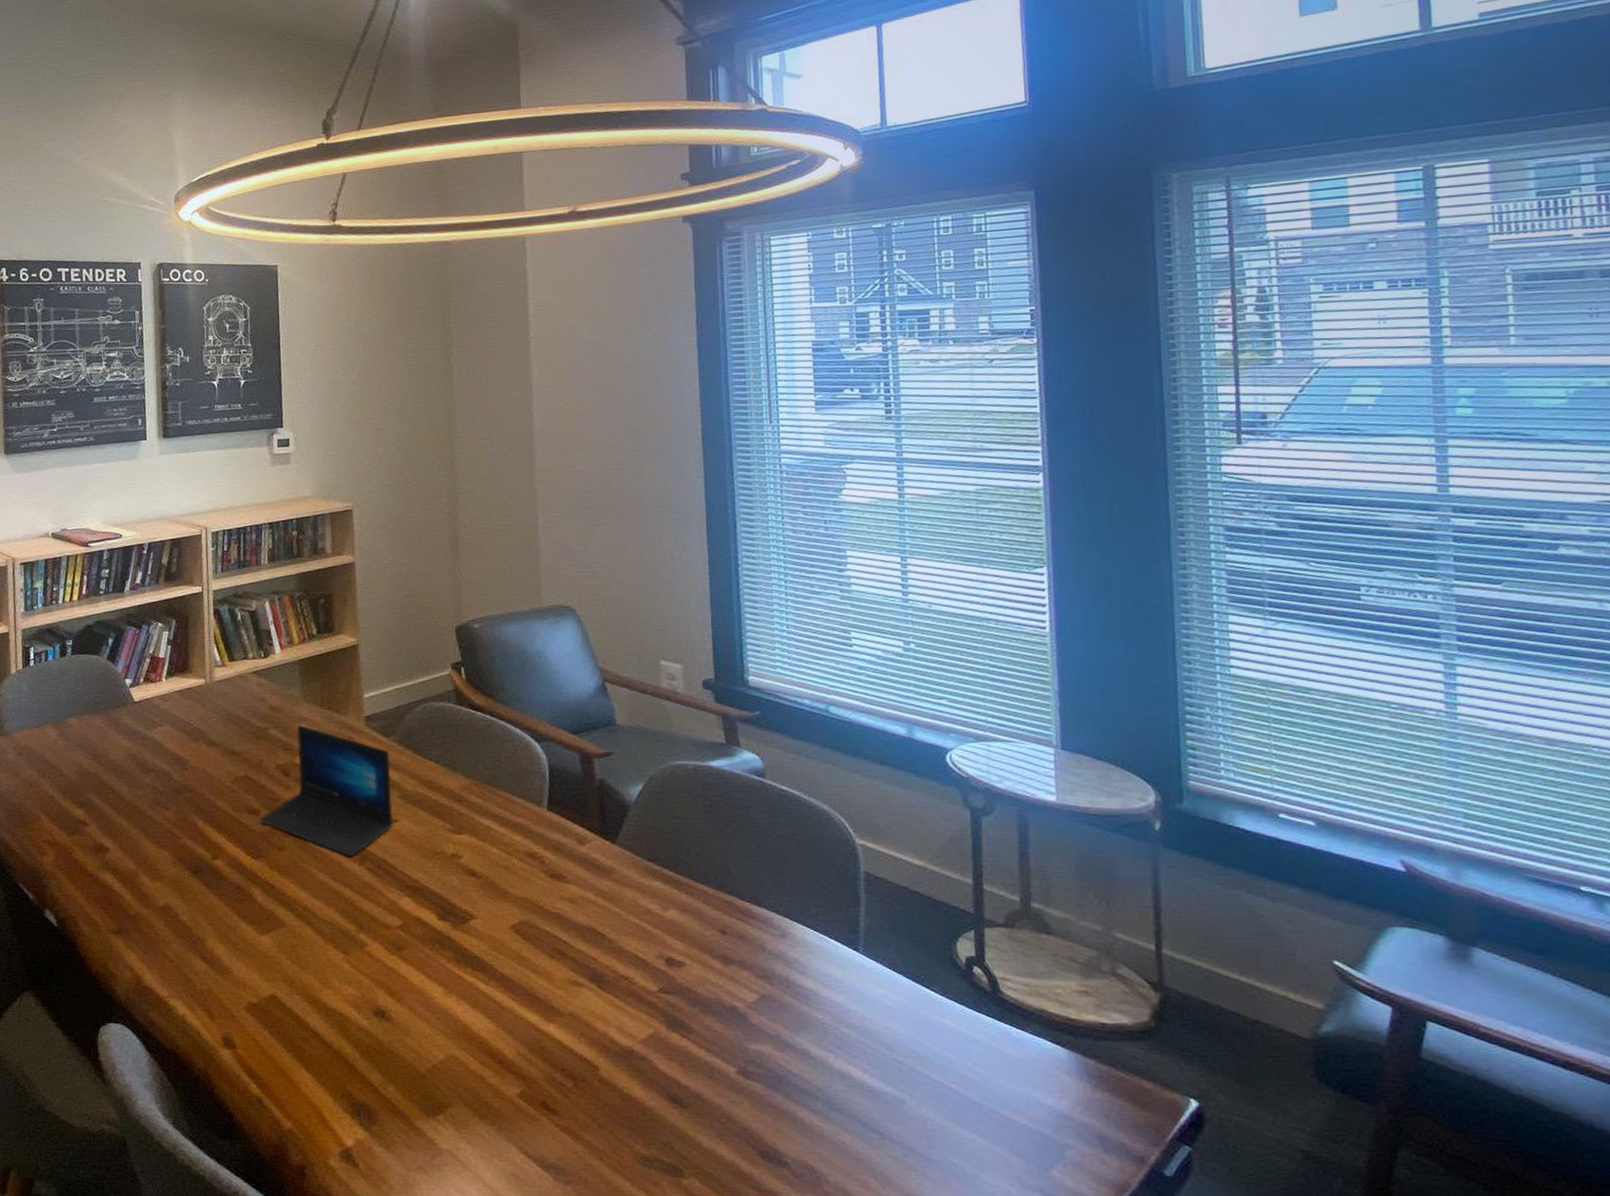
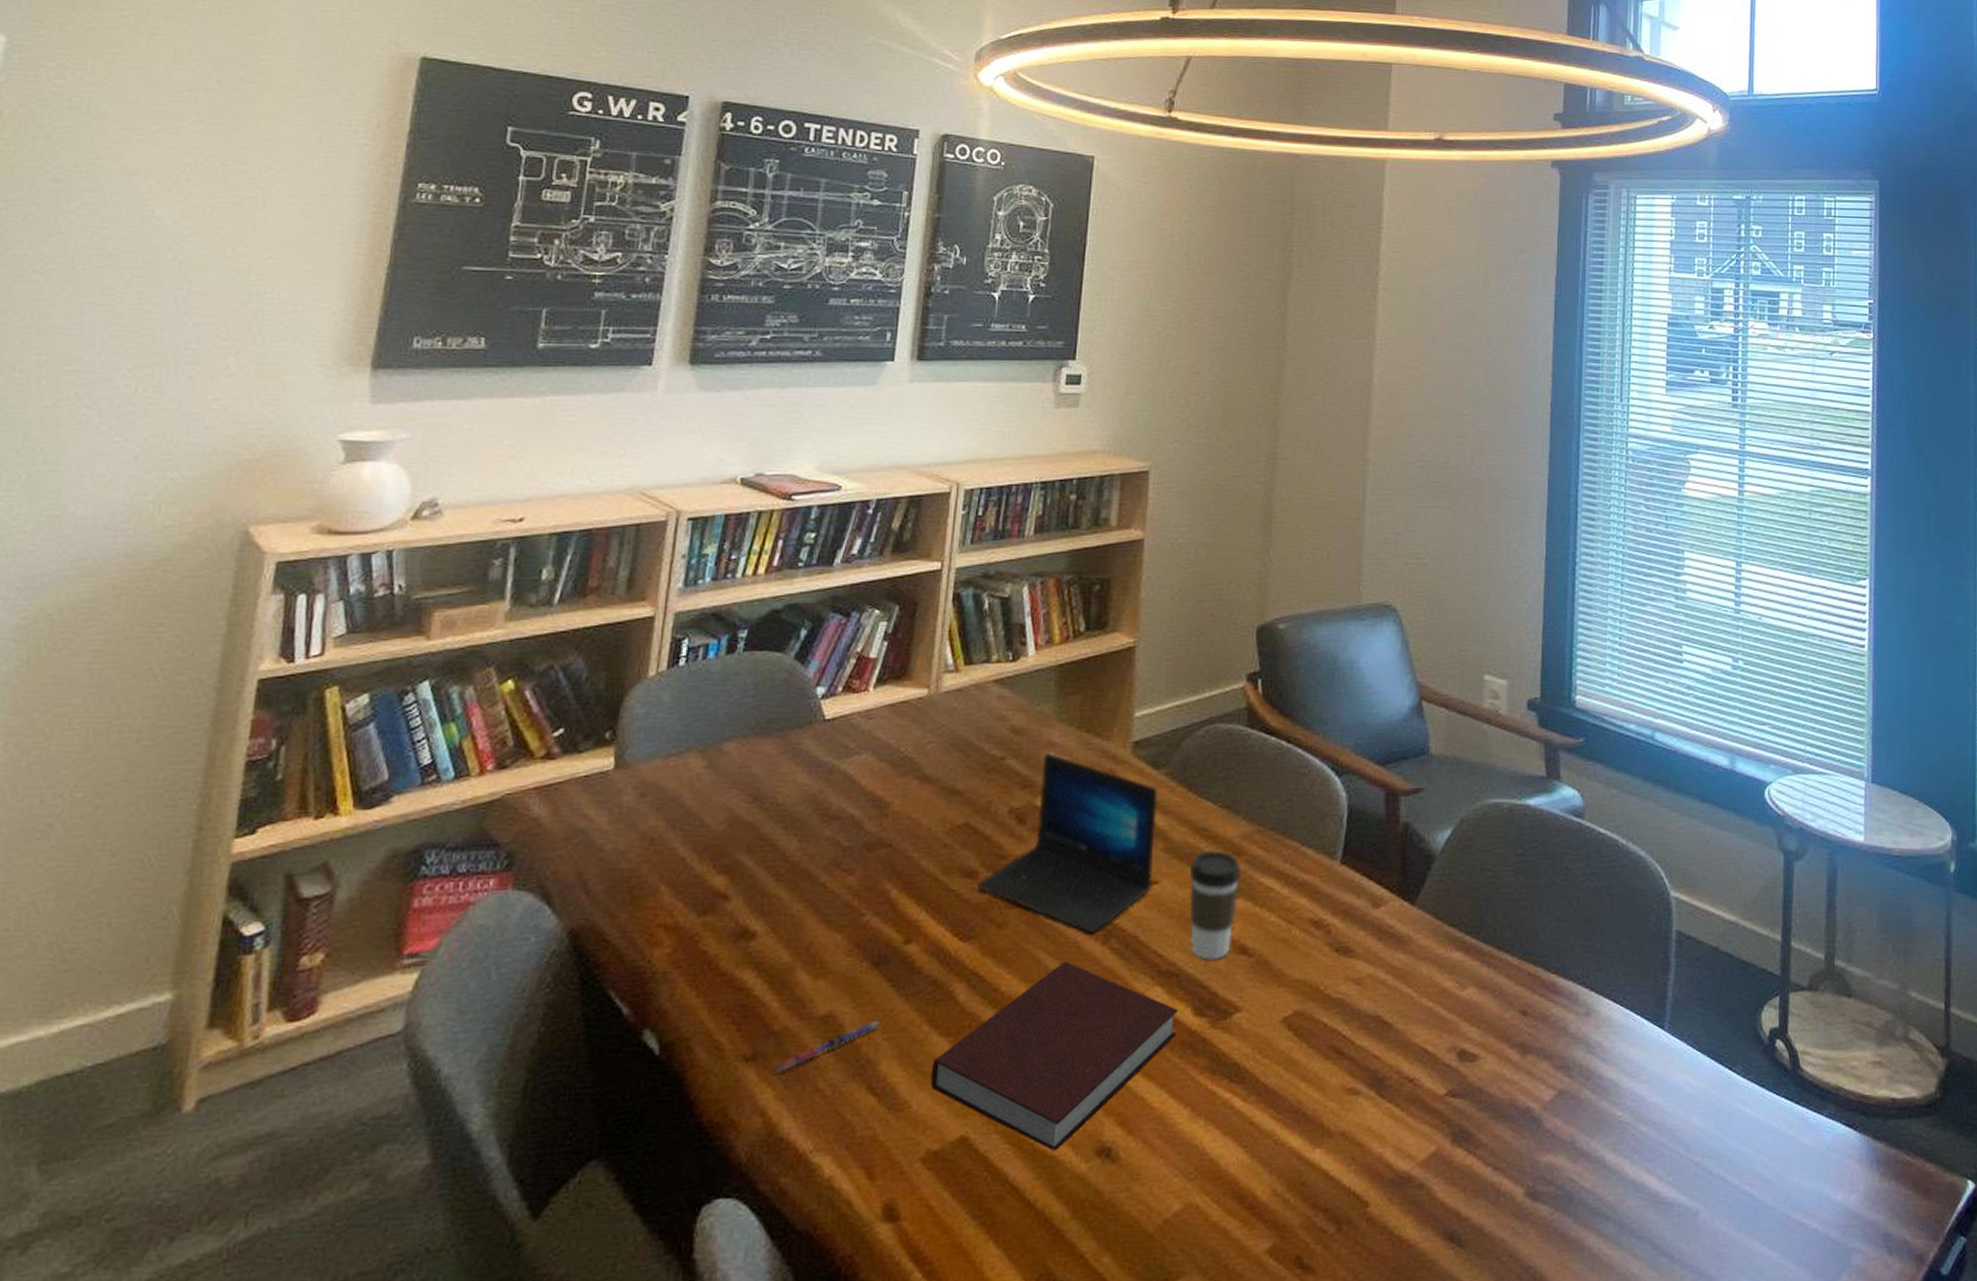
pen: none [133,911,204,943] -> present [772,1020,881,1072]
notebook: none [243,876,427,1010] -> present [930,961,1178,1152]
coffee cup: none [422,797,464,881] -> present [1189,849,1241,961]

